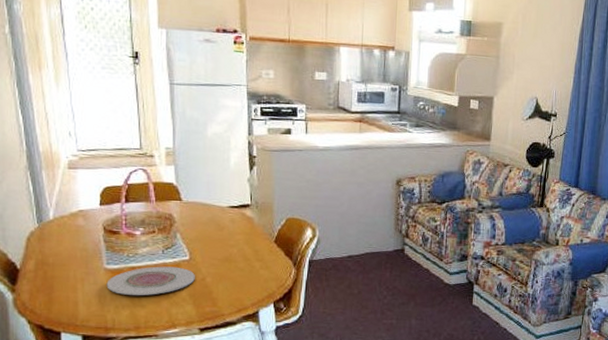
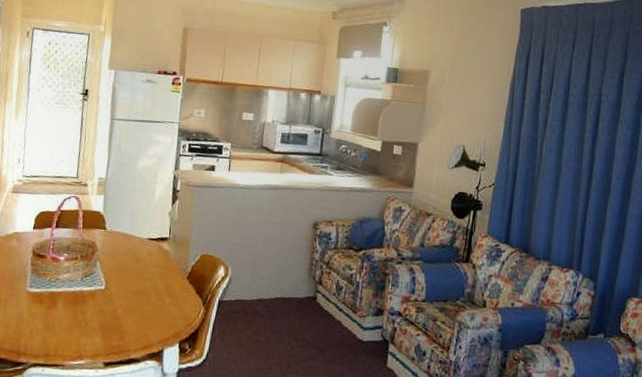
plate: present [106,266,195,296] -> none [26,293,108,323]

